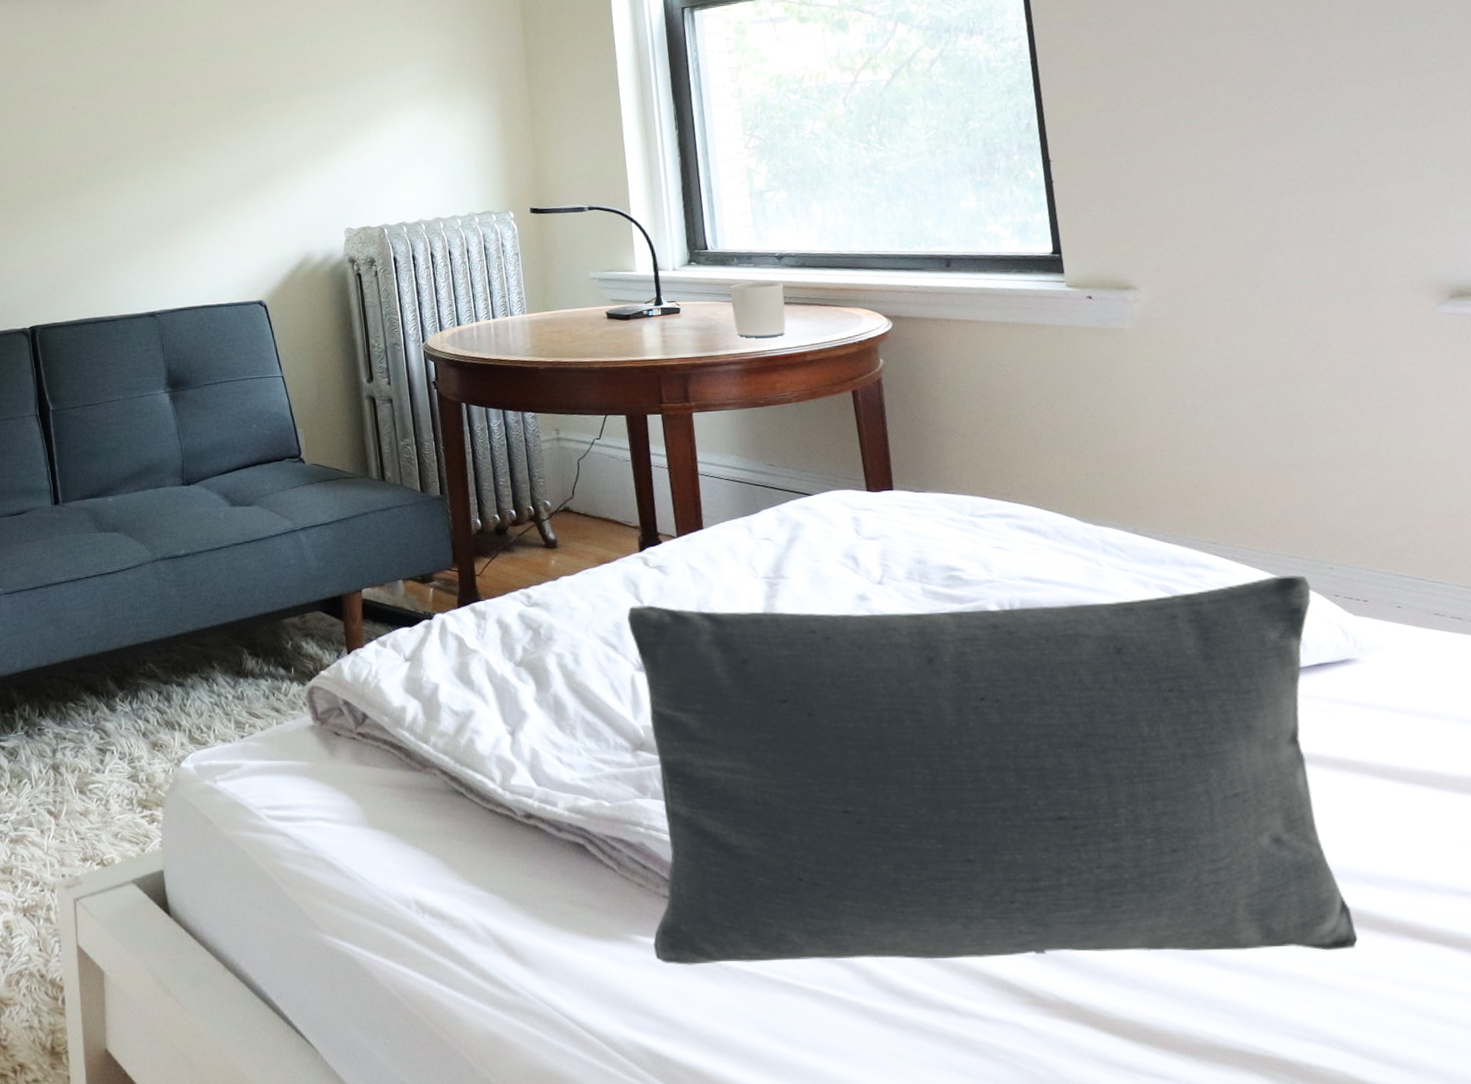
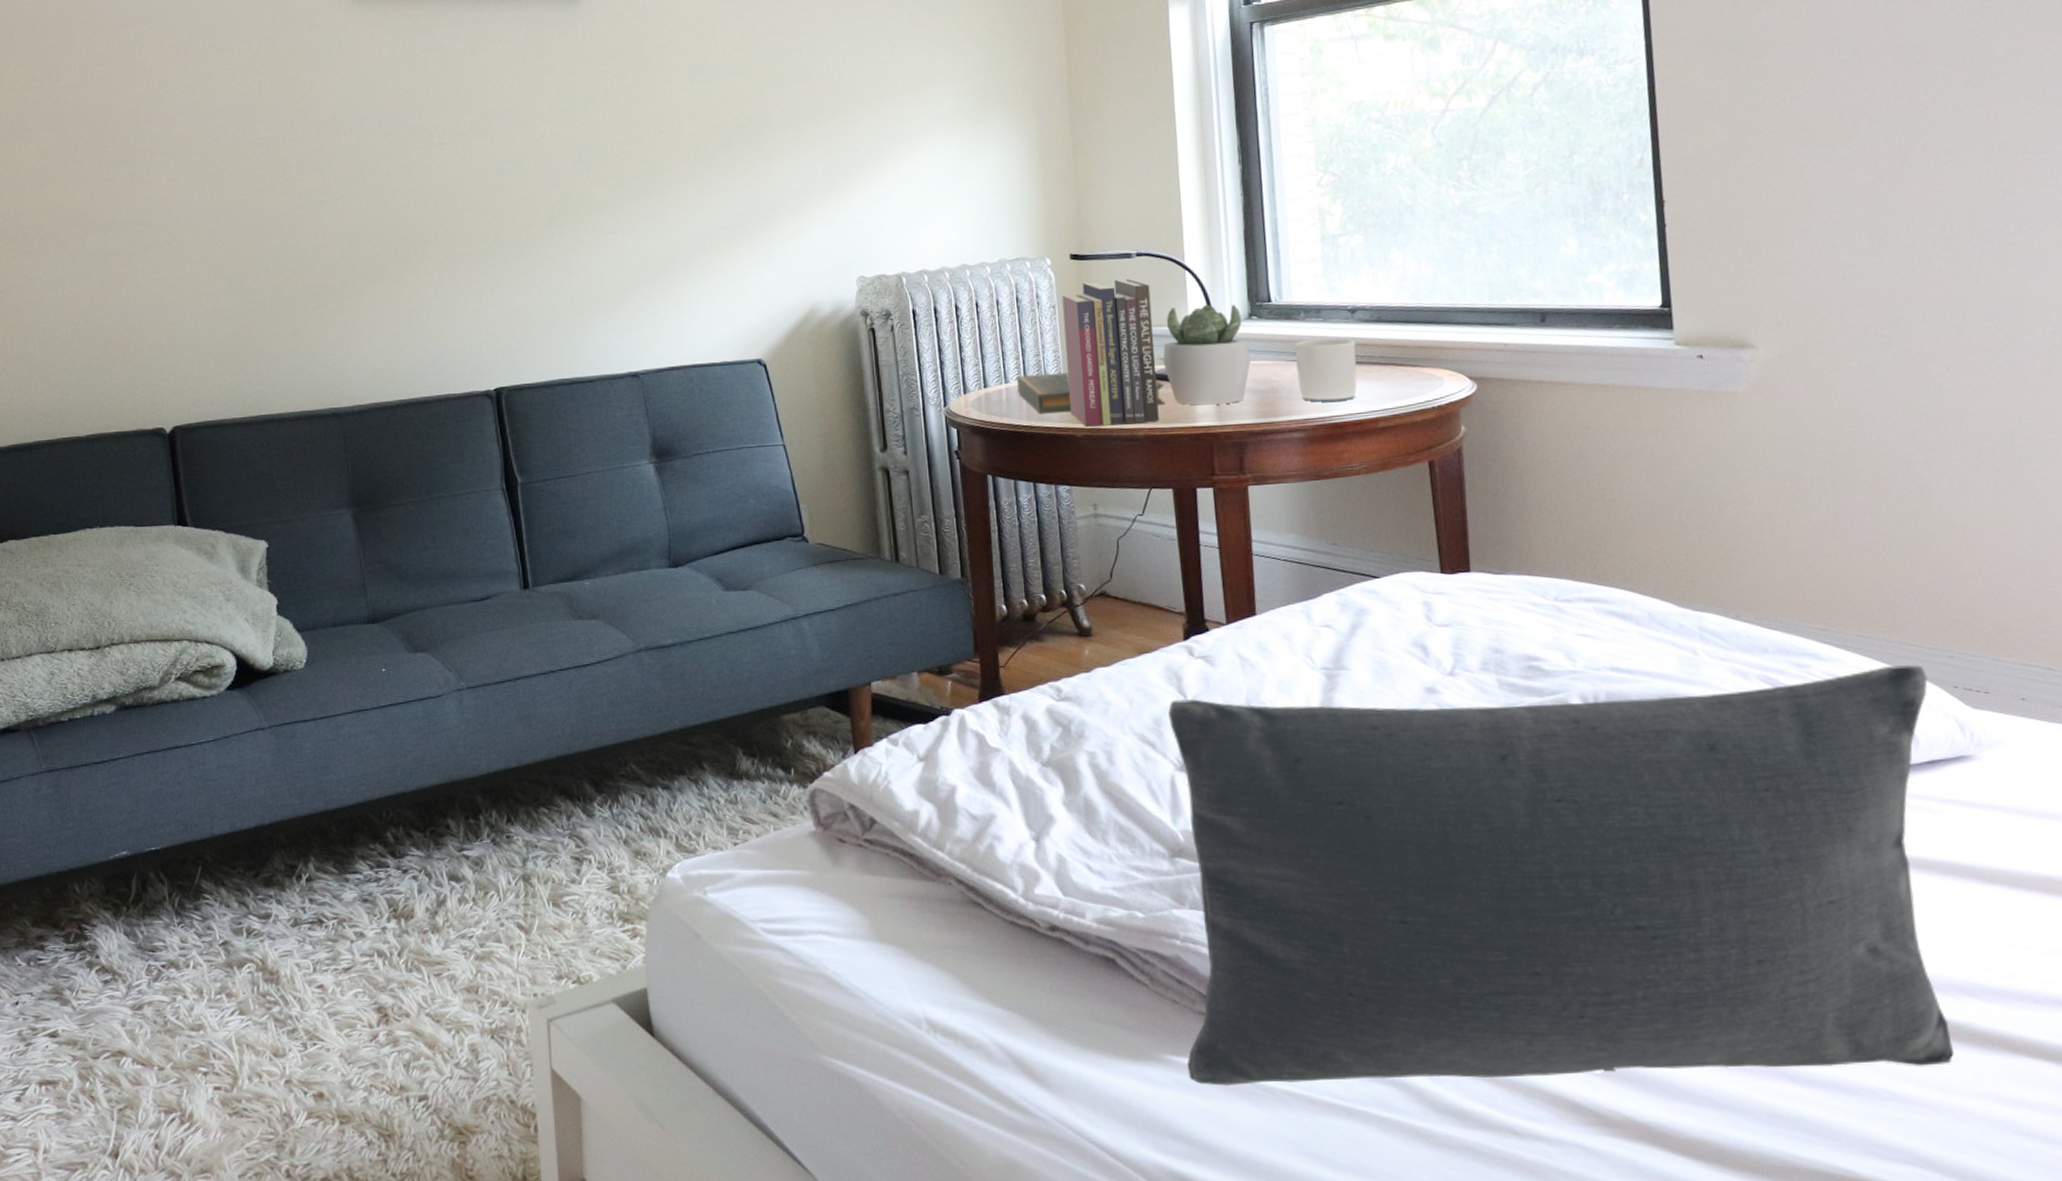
book: none [486,312,617,349] -> present [1017,372,1165,414]
books: none [524,229,612,360] -> present [1062,278,1159,427]
succulent plant: none [614,252,692,341] -> present [1162,304,1251,406]

